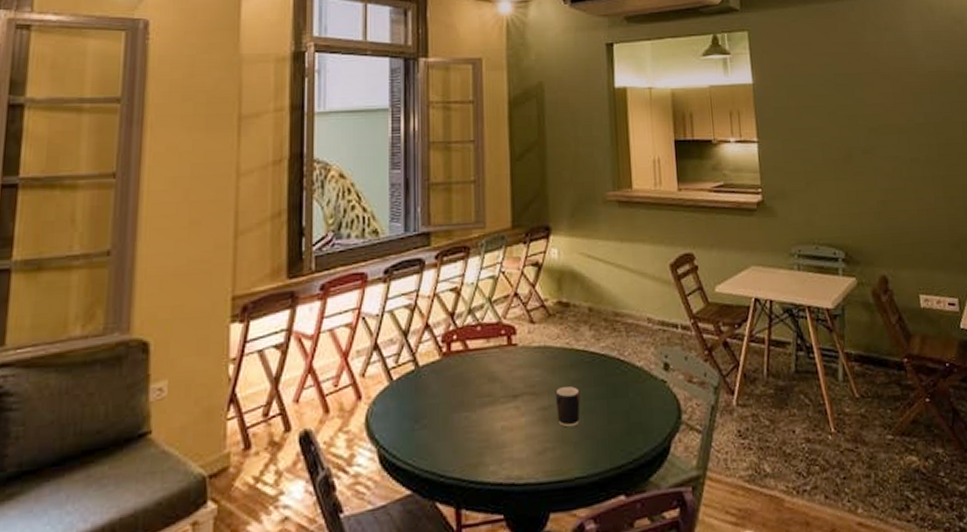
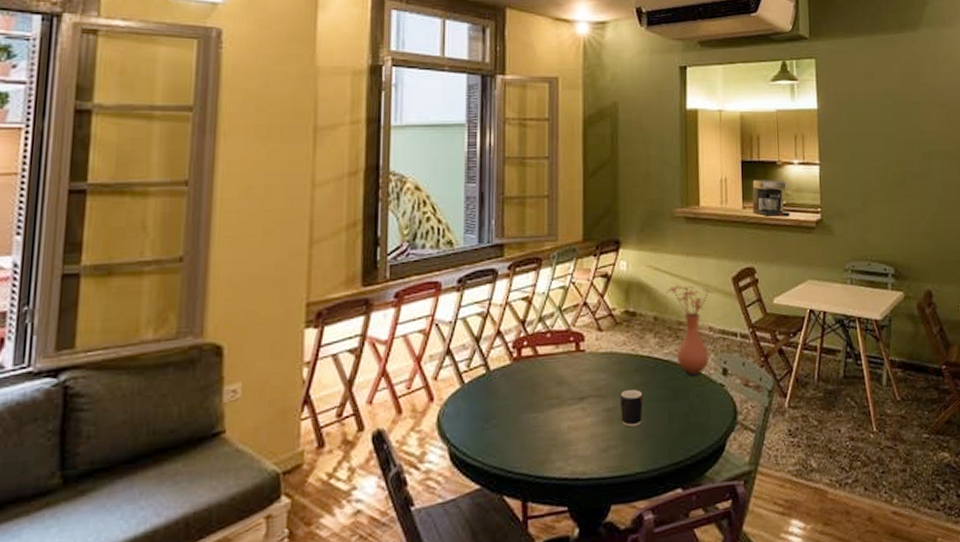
vase: none [600,273,652,371] -> present [666,285,714,376]
coffee maker: none [687,159,729,200] -> present [752,179,790,218]

